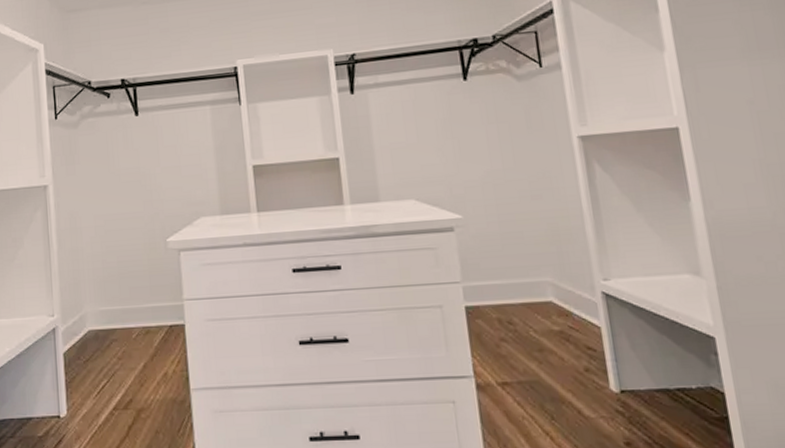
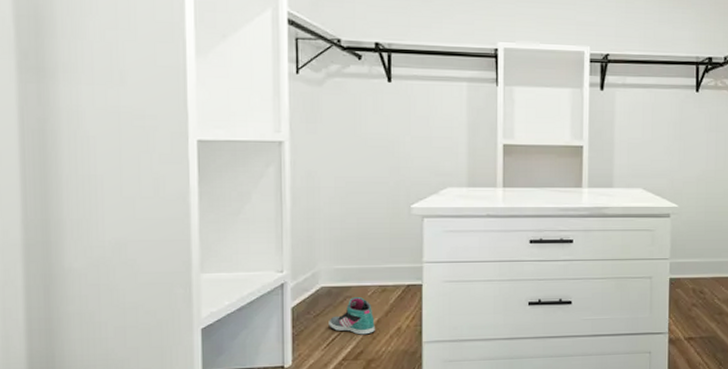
sneaker: none [98,340,142,382] -> present [329,297,375,335]

